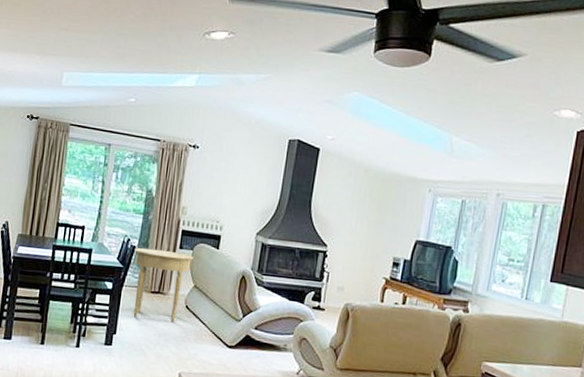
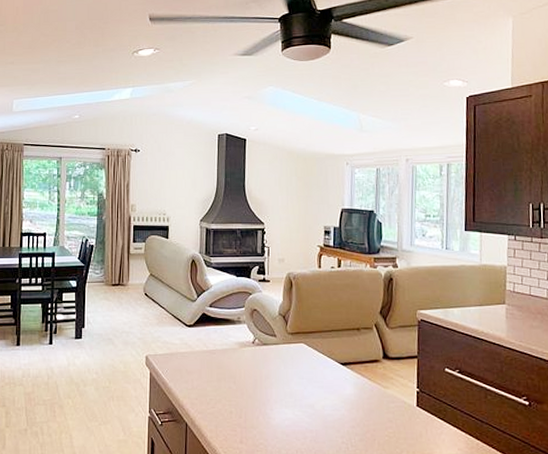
side table: present [133,248,194,324] -> none [92,245,147,311]

